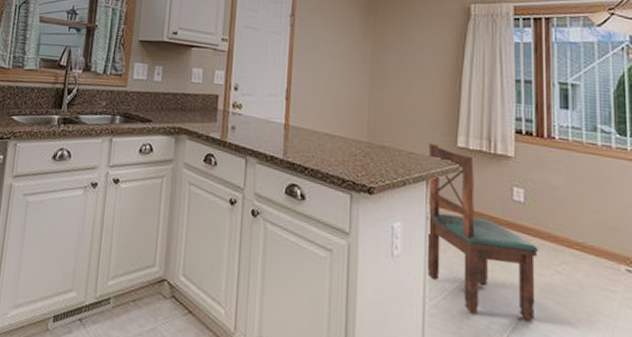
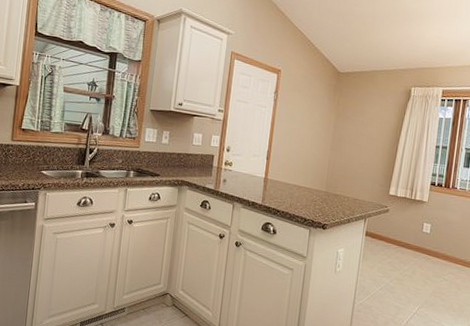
dining chair: present [426,142,538,321] -> none [358,192,435,311]

